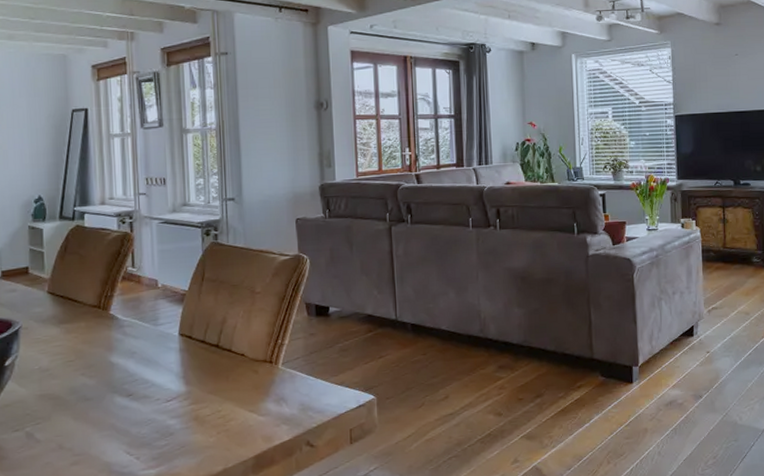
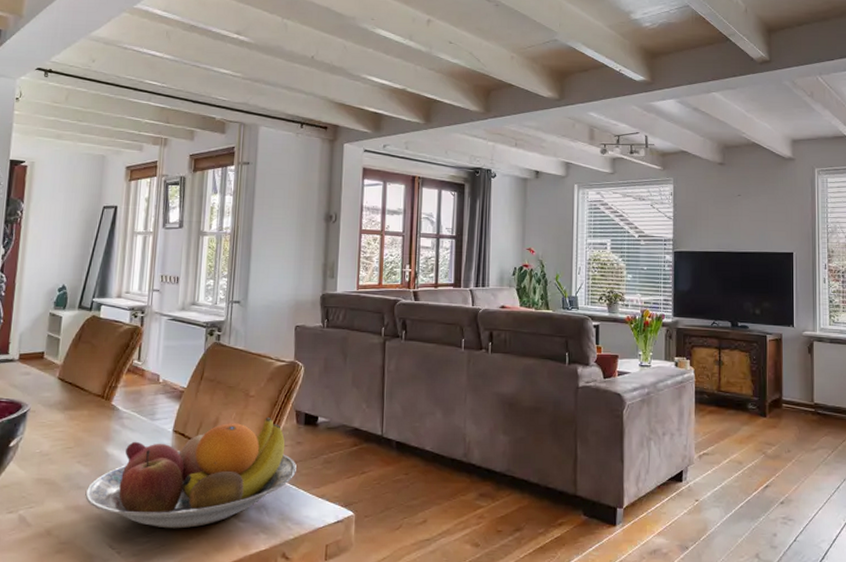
fruit bowl: none [94,312,312,430] -> present [85,418,297,529]

